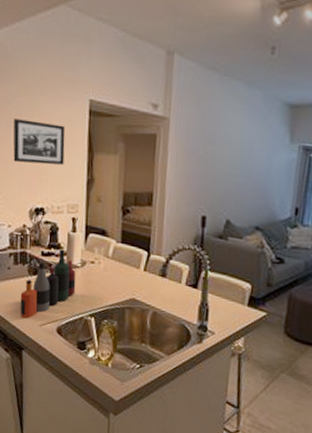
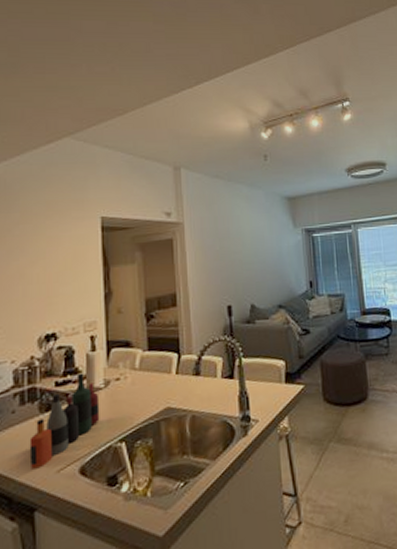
picture frame: present [13,119,66,165] -> none [15,245,77,291]

